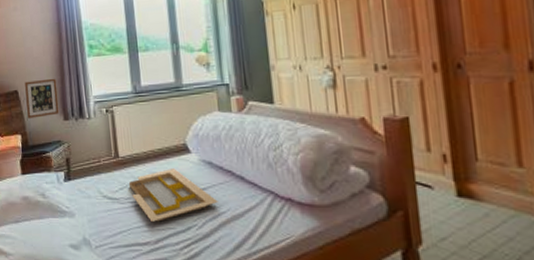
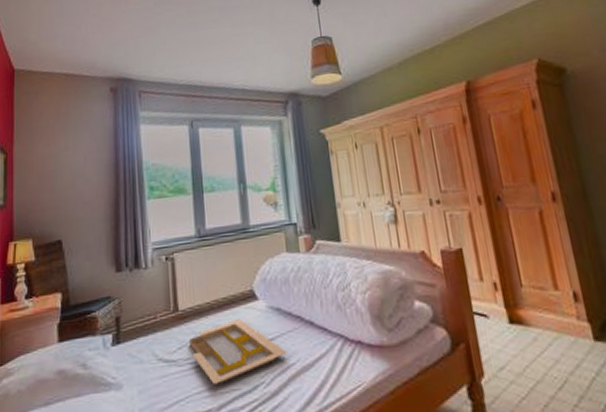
picture frame: present [25,78,60,120] -> none [71,224,111,274]

